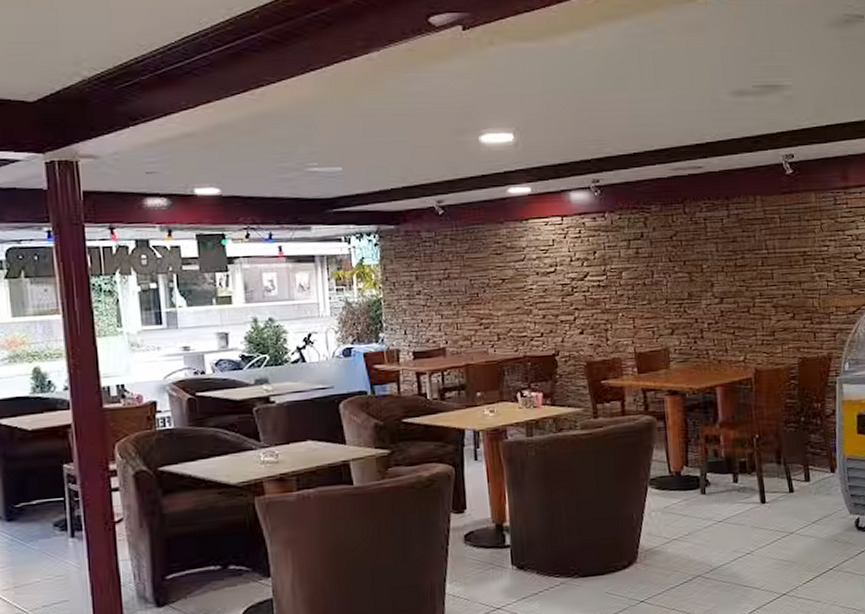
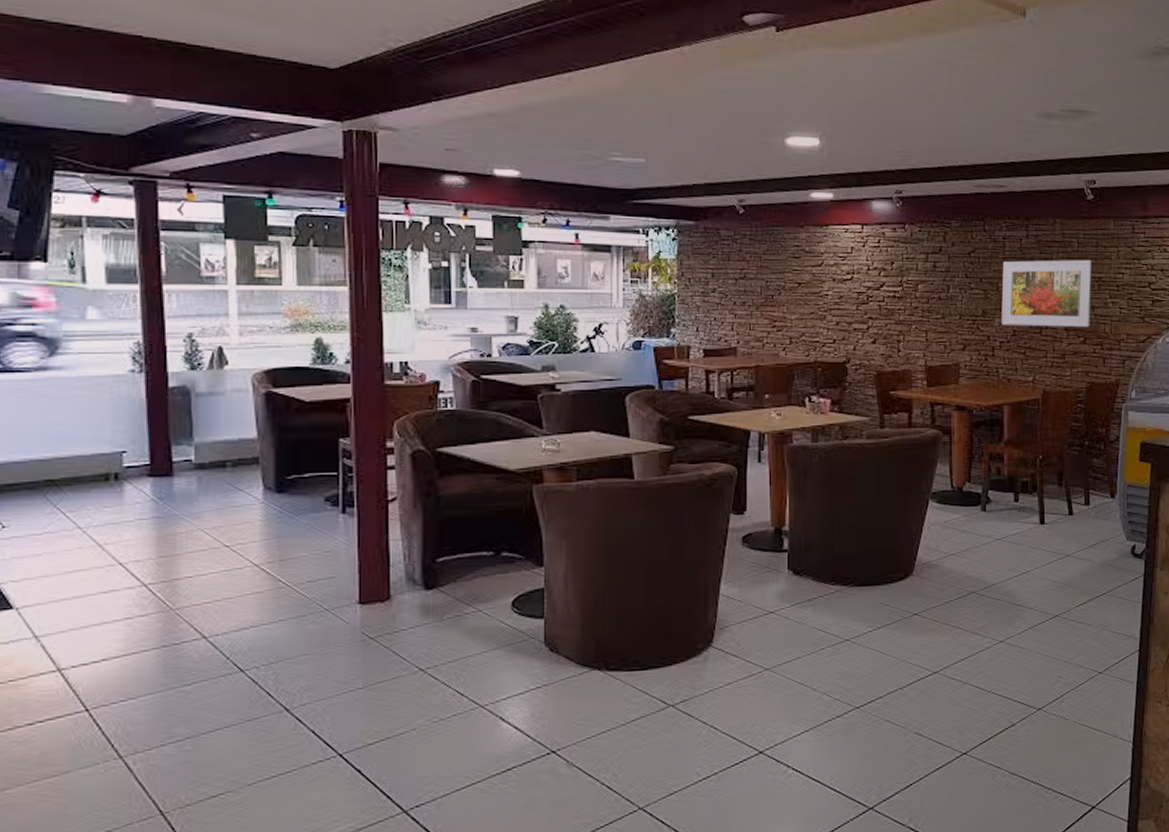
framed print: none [705,235,798,307] -> present [1001,260,1092,327]

